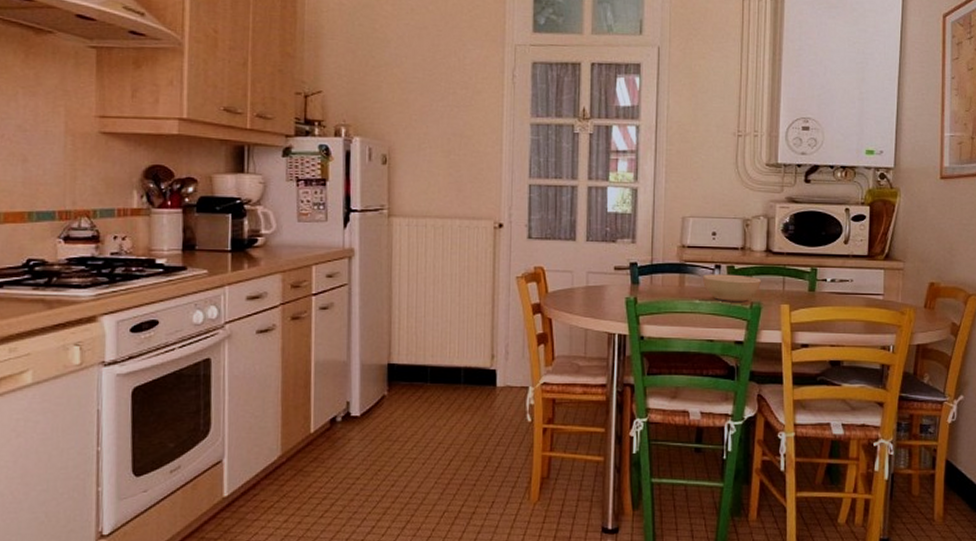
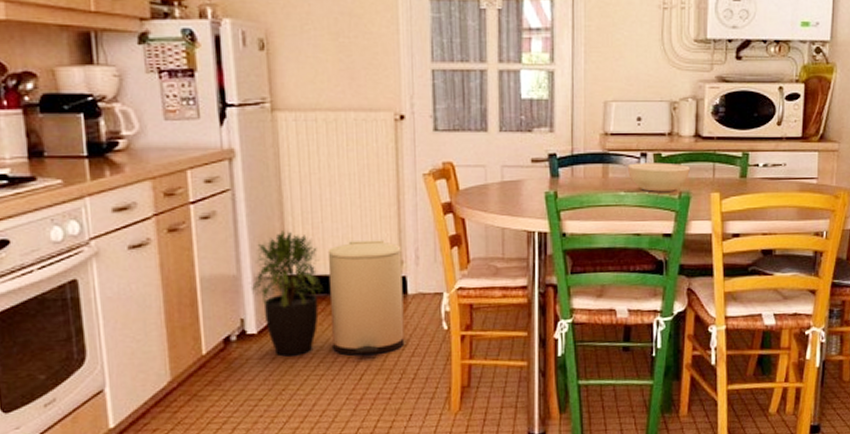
potted plant: none [358,323,421,439] -> present [250,231,322,357]
pedal bin: none [426,335,493,441] -> present [327,240,405,356]

